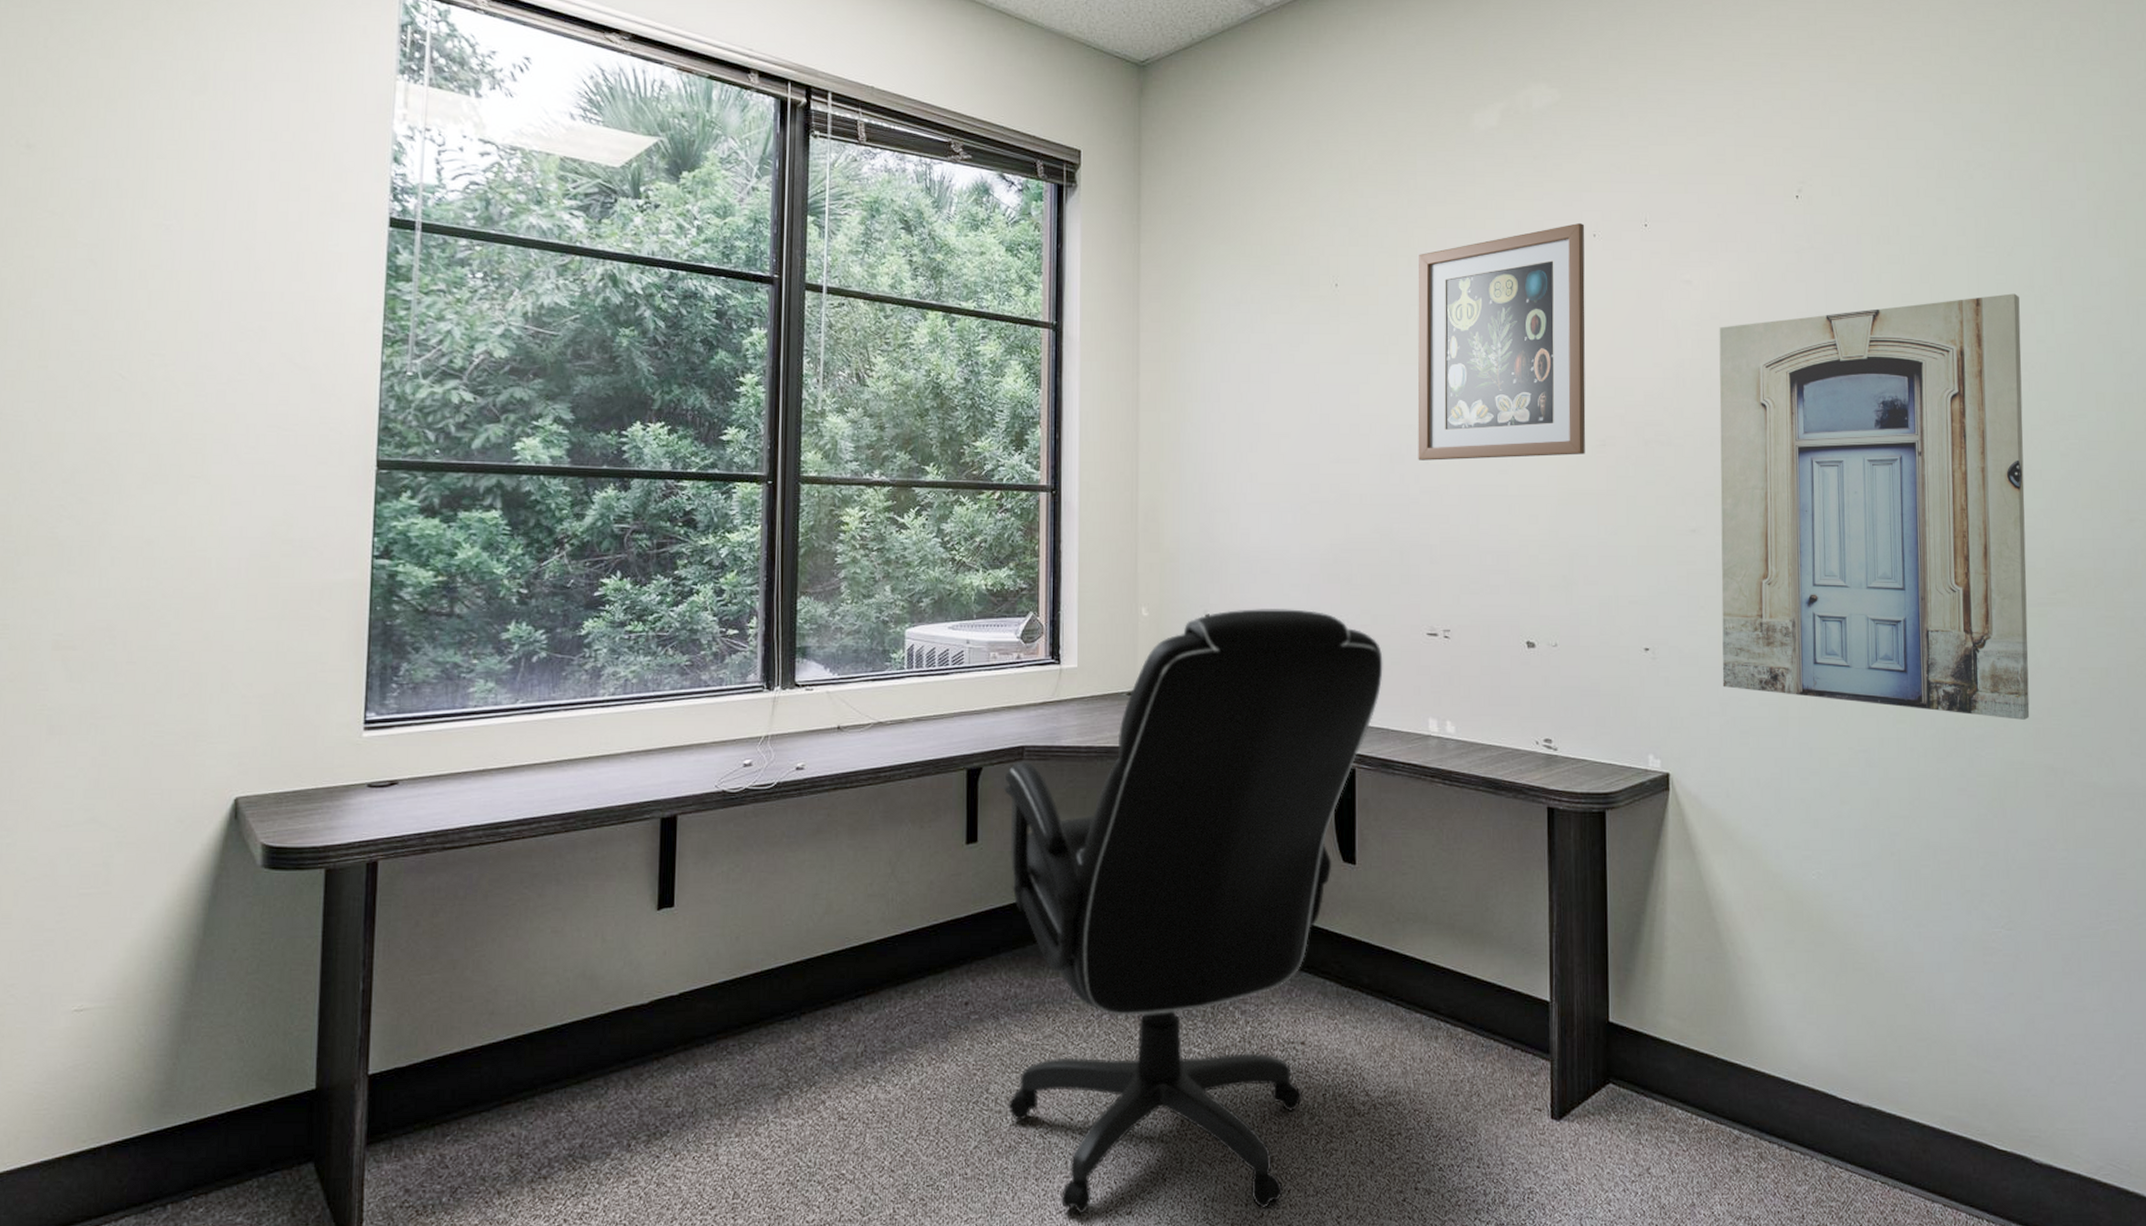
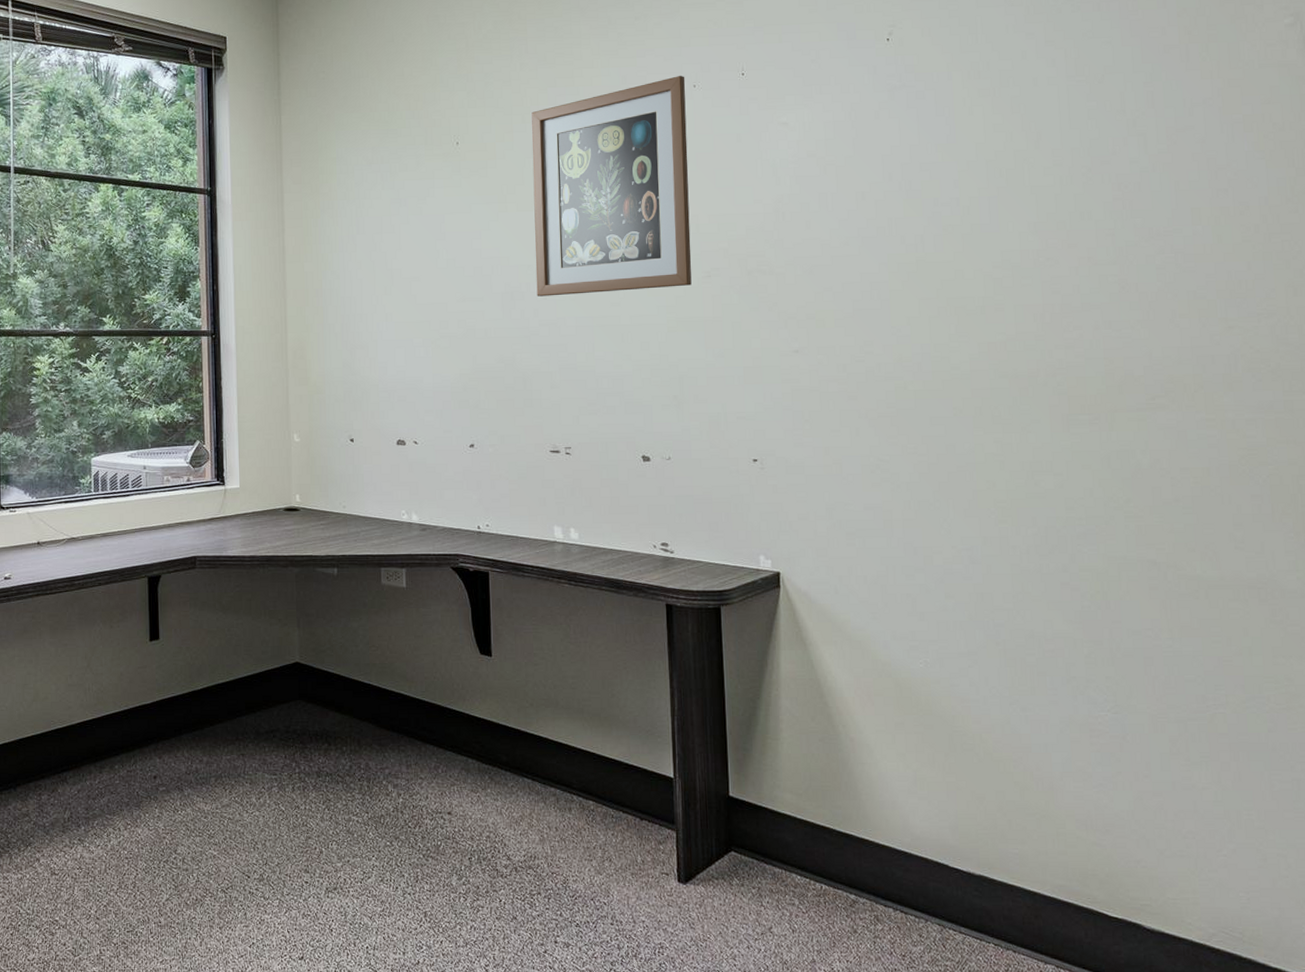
office chair: present [1004,609,1383,1213] -> none [180,432,511,958]
wall art: present [1719,293,2030,720] -> none [815,118,1131,518]

